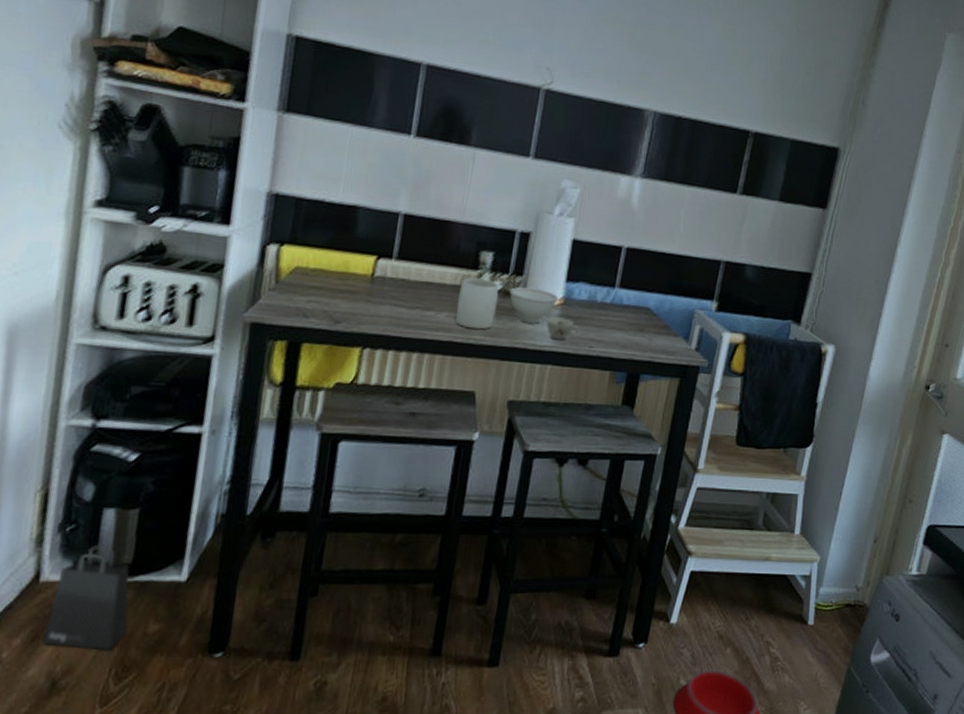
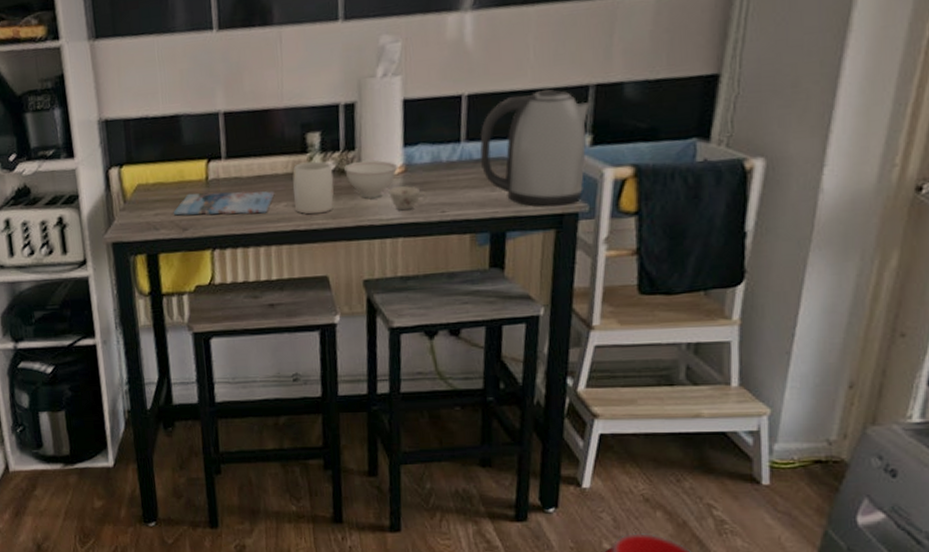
shopping bag: present [43,544,130,650] -> none [20,441,80,521]
magazine: none [328,286,439,320] -> present [173,190,275,216]
kettle: none [628,257,720,359] -> present [479,89,590,207]

